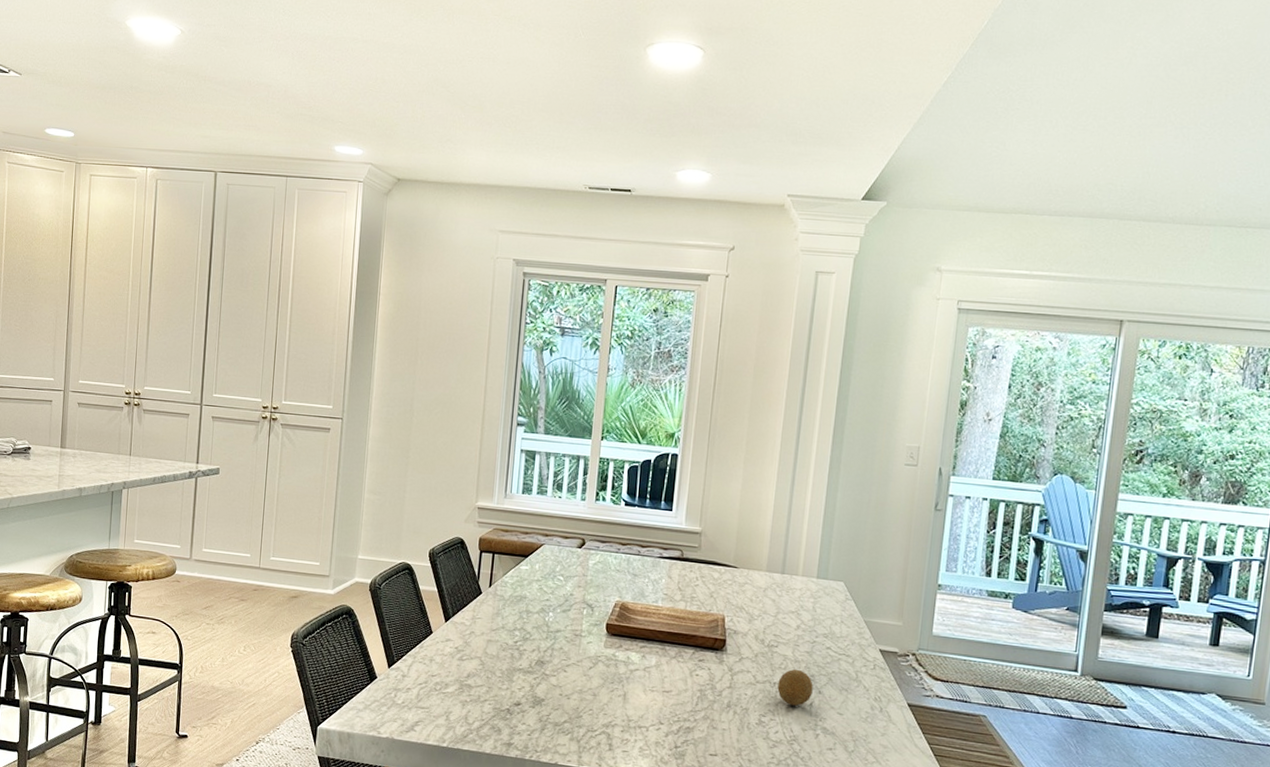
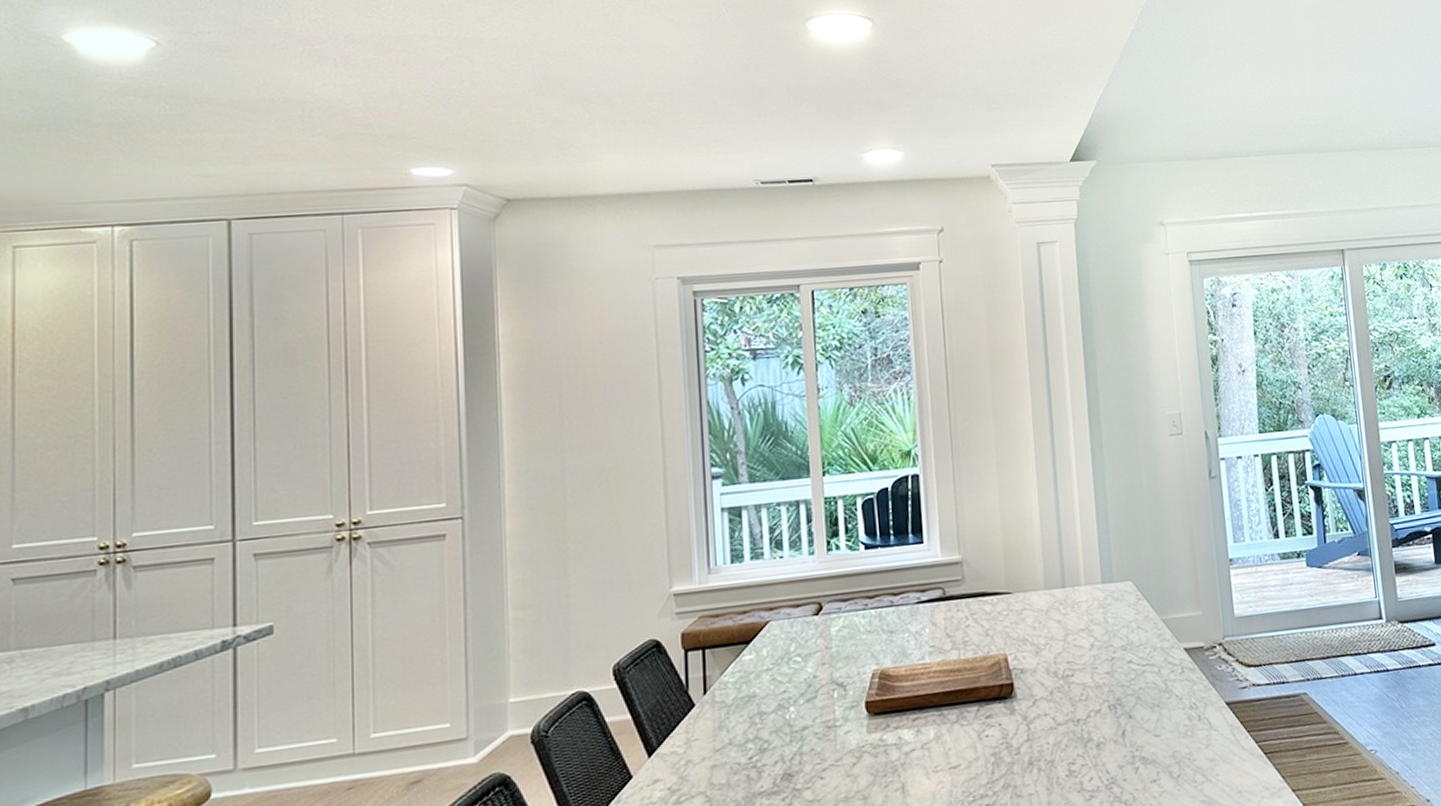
fruit: present [777,668,813,706] -> none [1081,696,1123,742]

